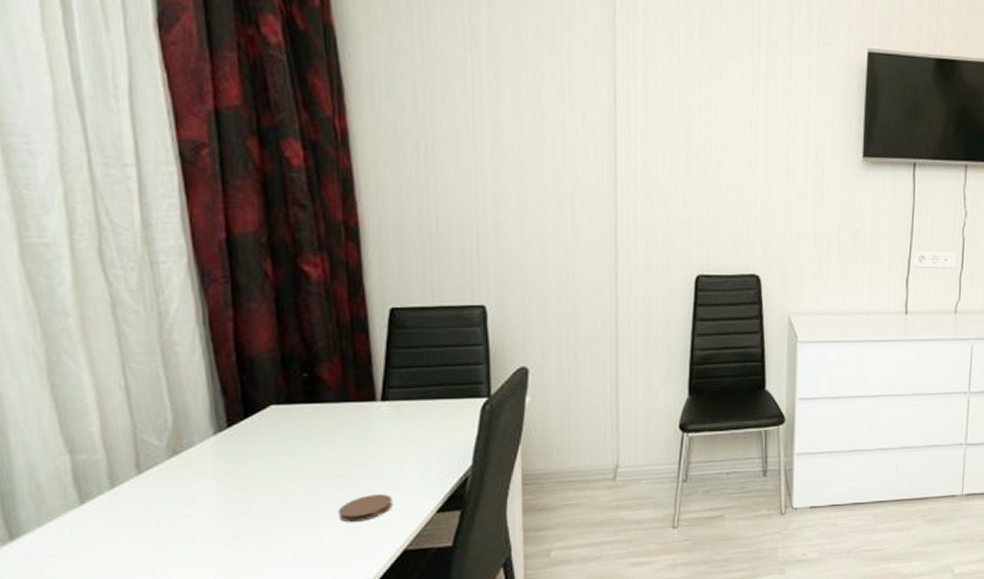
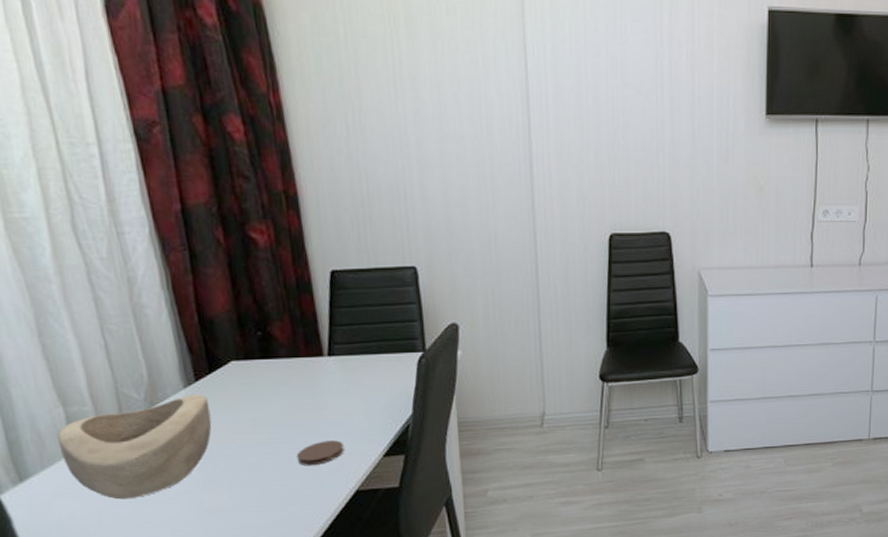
decorative bowl: none [60,442,243,561] -> present [57,394,212,500]

